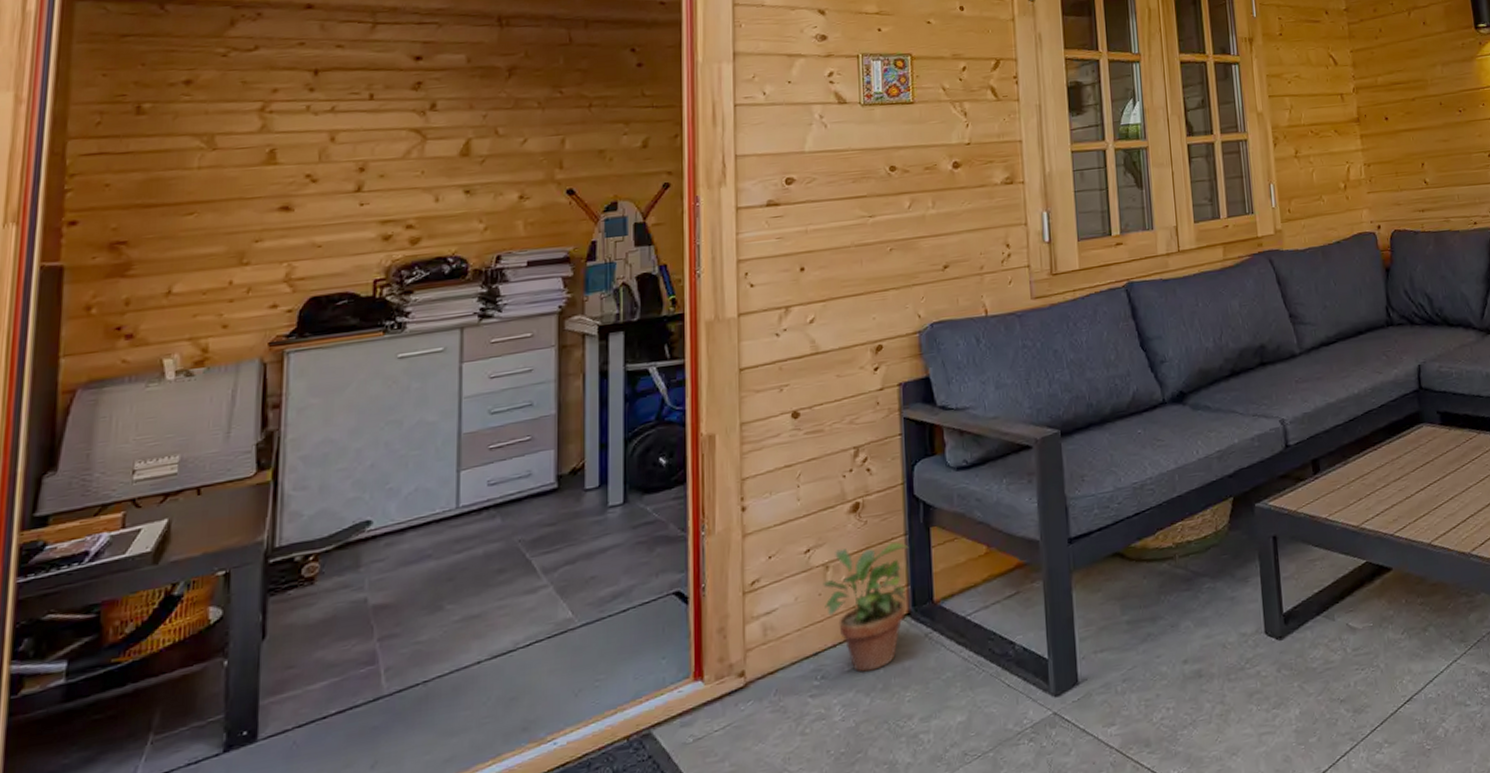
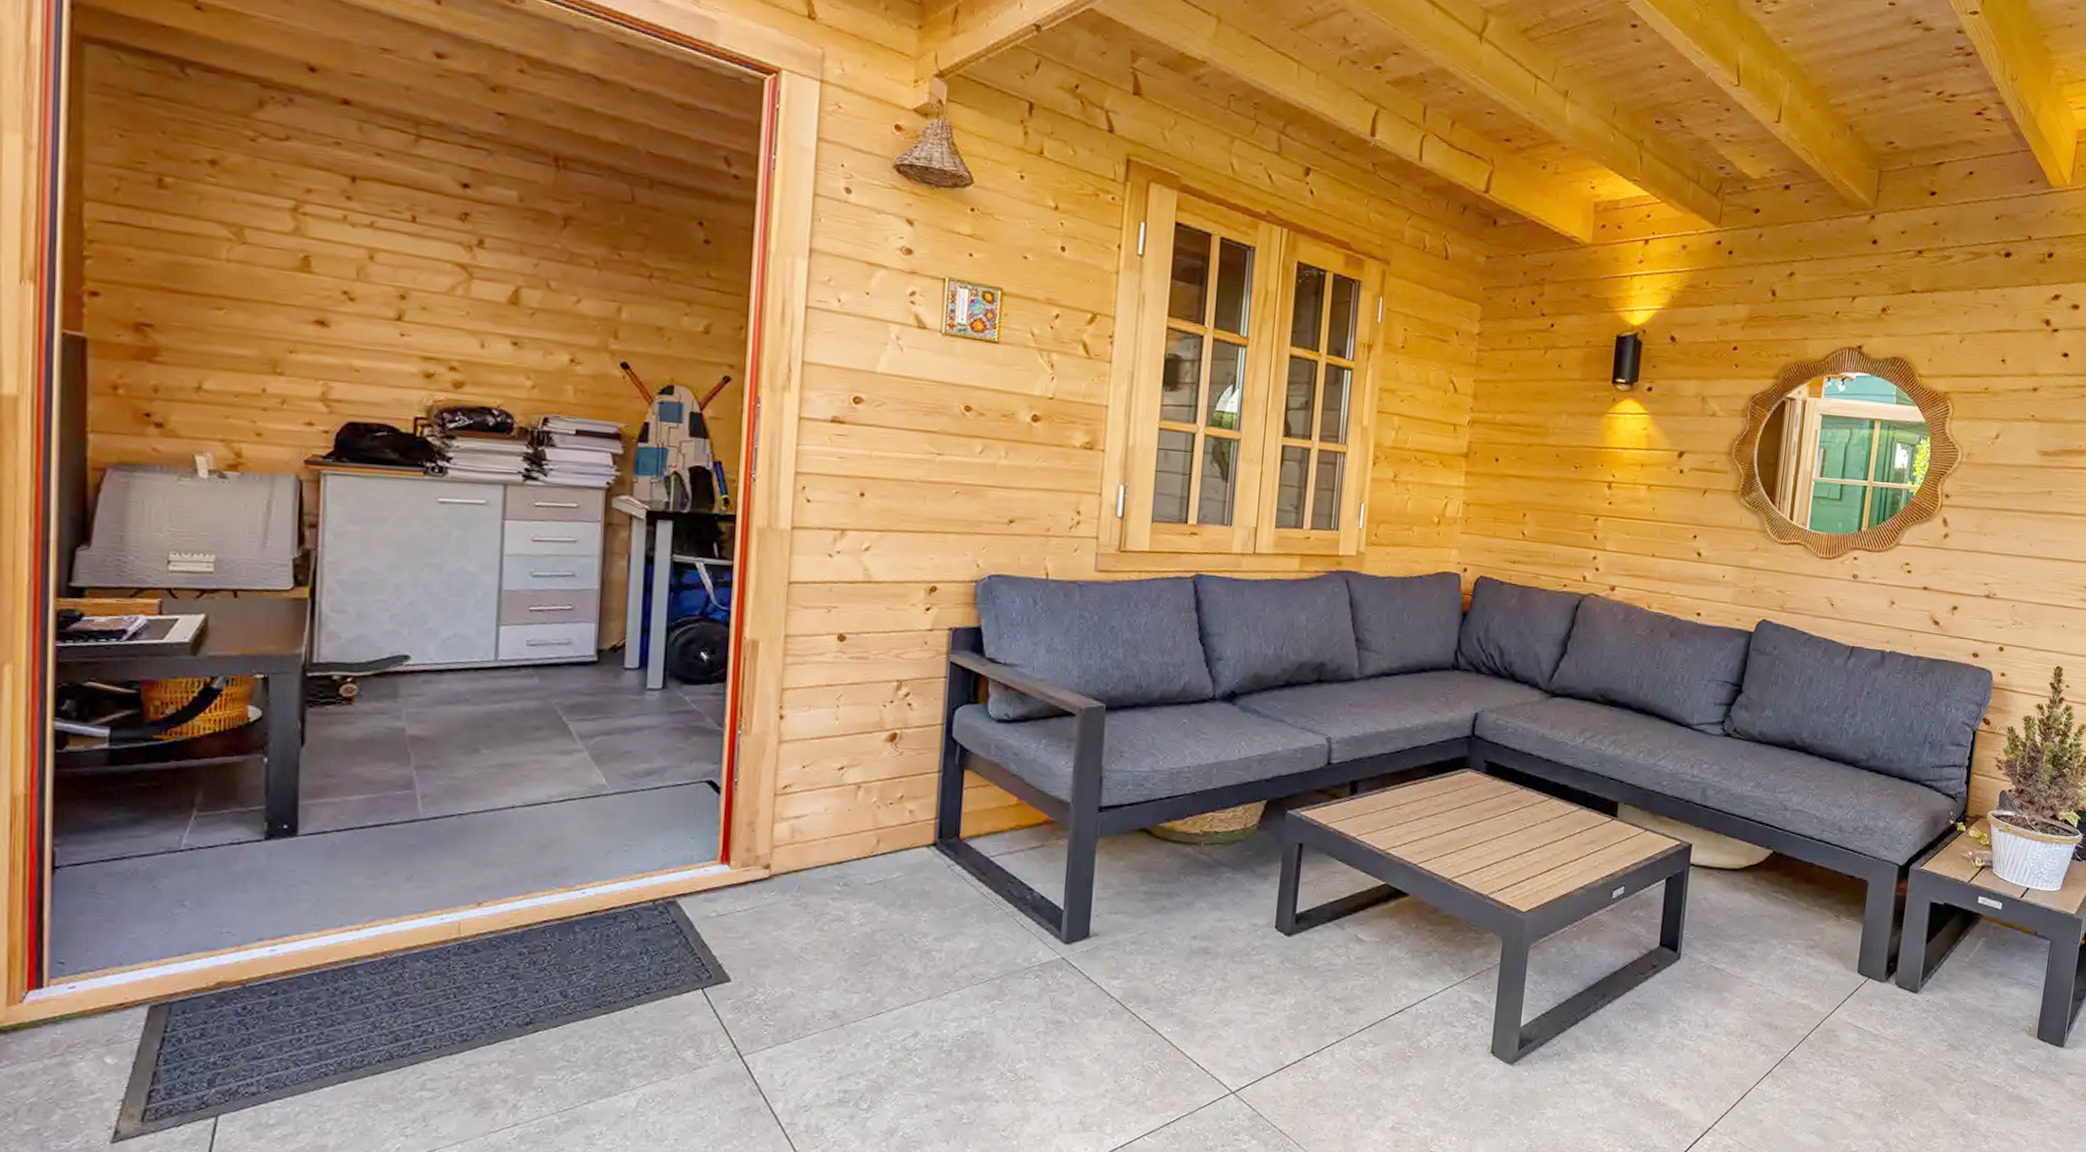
potted plant: present [823,541,909,673] -> none [853,773,941,888]

